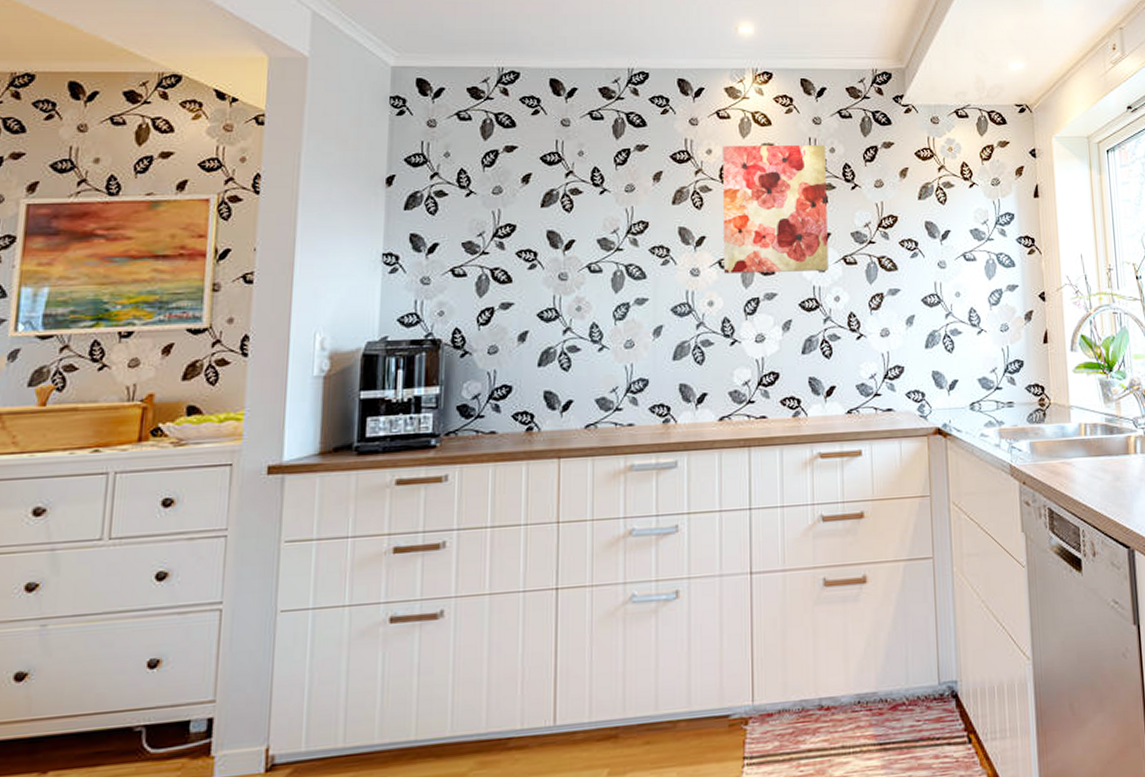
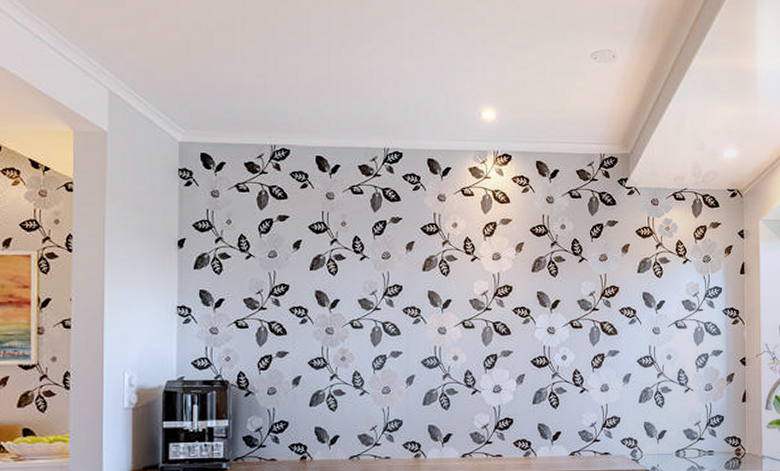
wall art: present [723,145,829,274] -> none [467,221,557,333]

